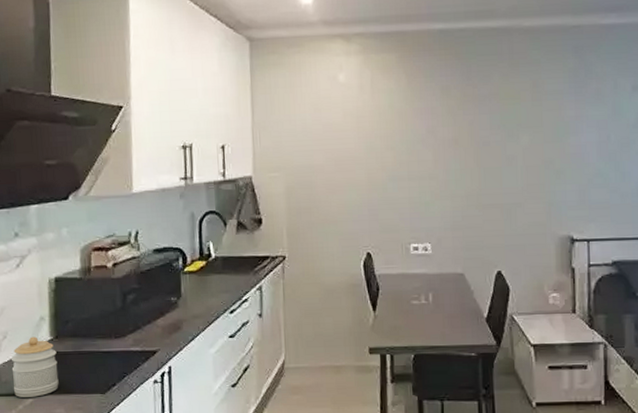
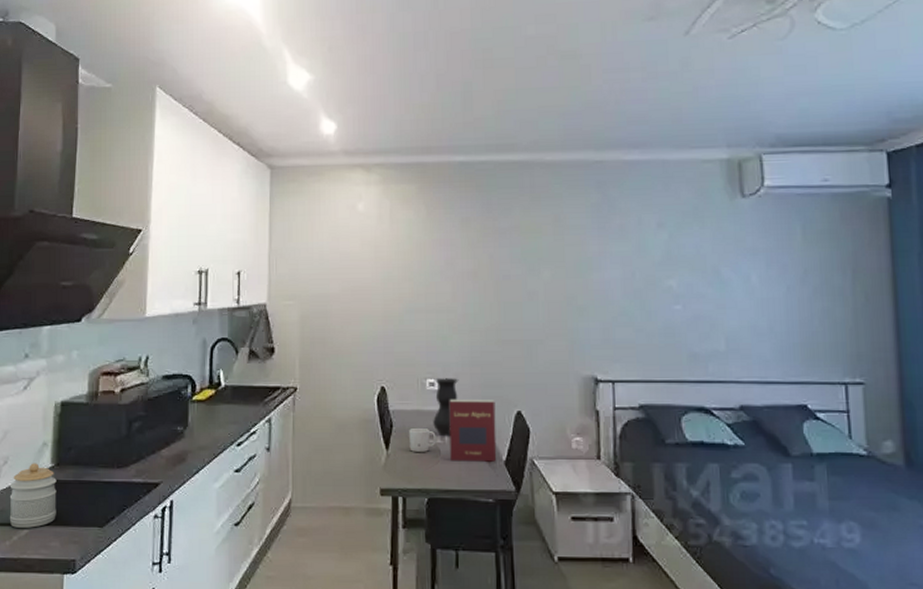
mug: none [395,289,421,314] -> present [409,427,436,453]
vase: none [417,242,442,298] -> present [433,378,459,437]
book: none [432,261,479,320] -> present [449,400,497,462]

